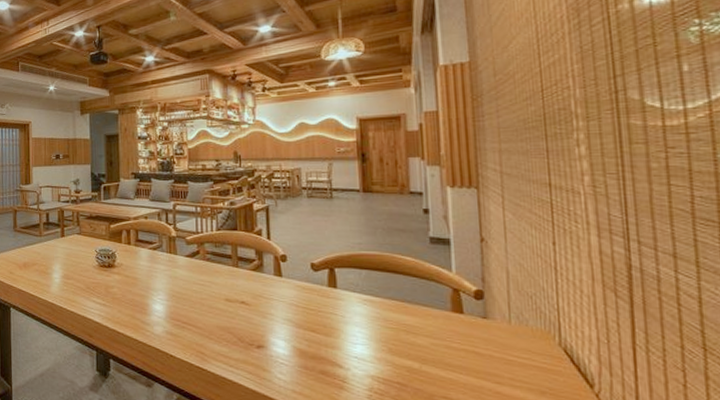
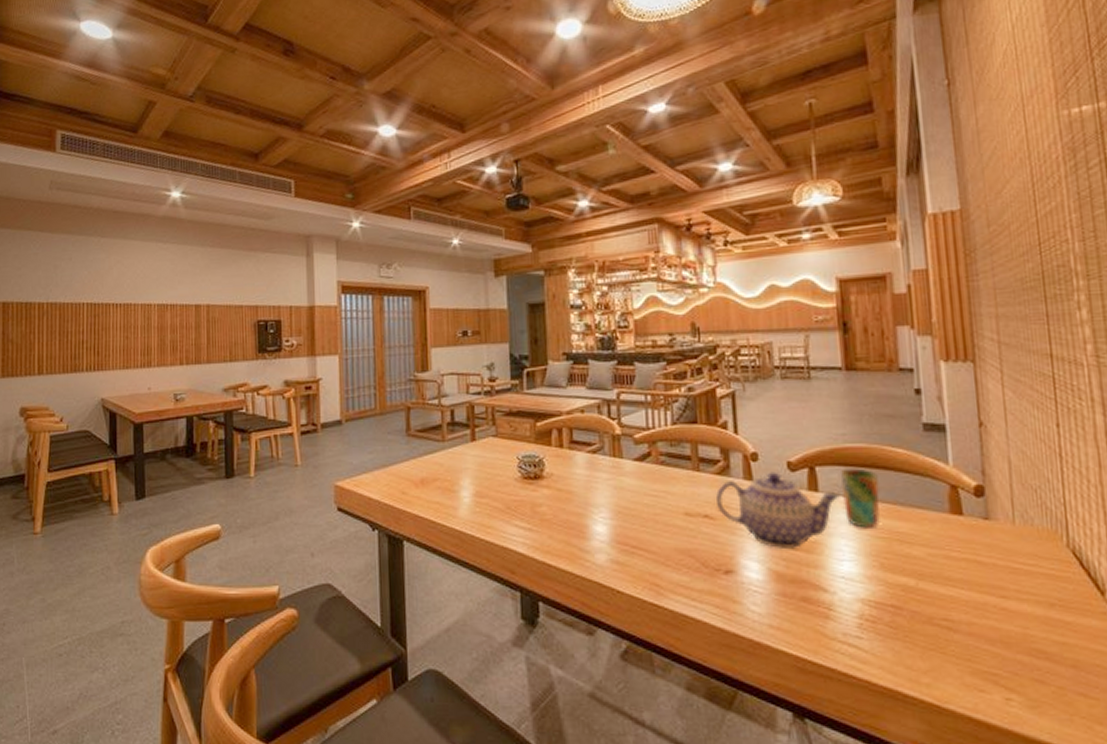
teapot: none [250,270,355,333] -> present [715,472,840,550]
cup: none [355,271,390,320] -> present [839,468,880,528]

